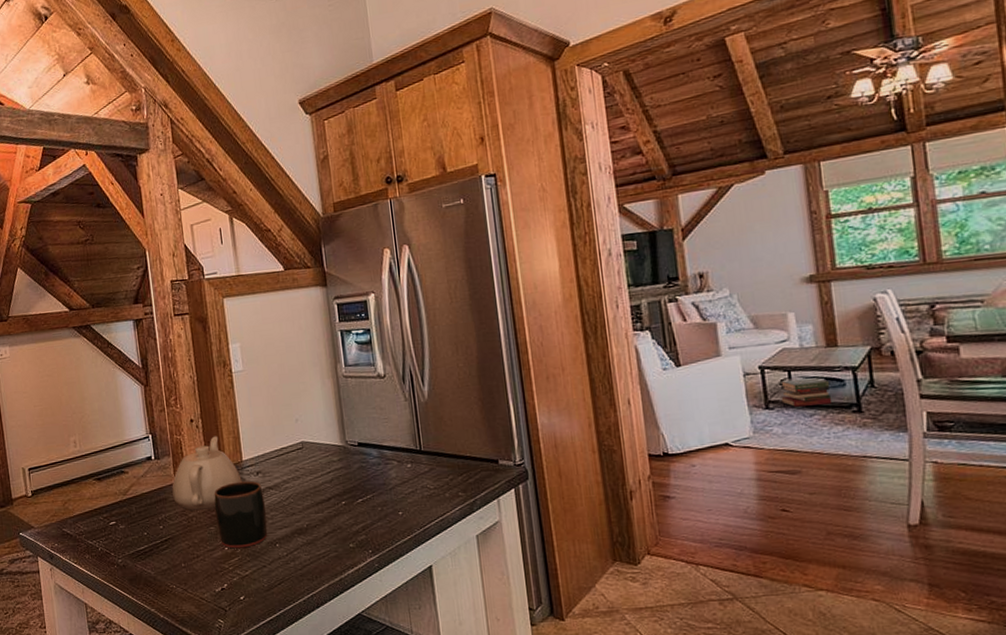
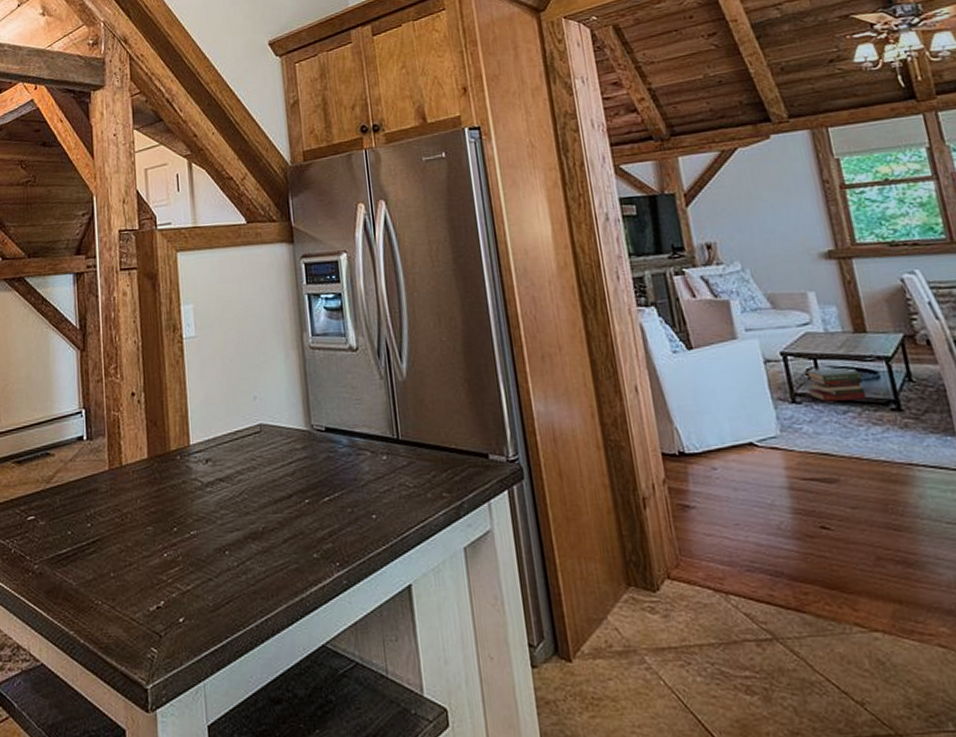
teapot: present [171,436,242,512] -> none [104,413,188,506]
mug: present [214,481,268,549] -> none [153,470,216,555]

